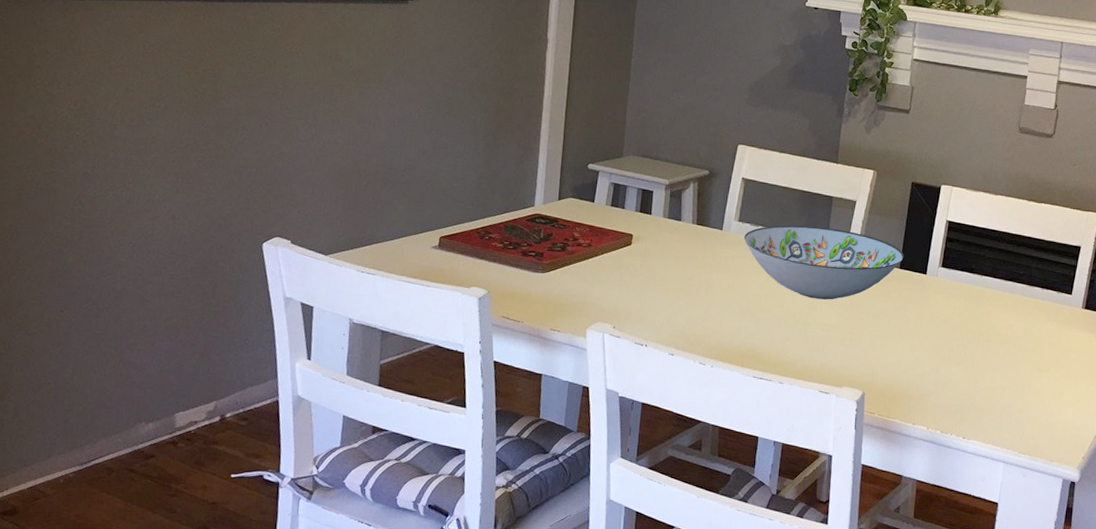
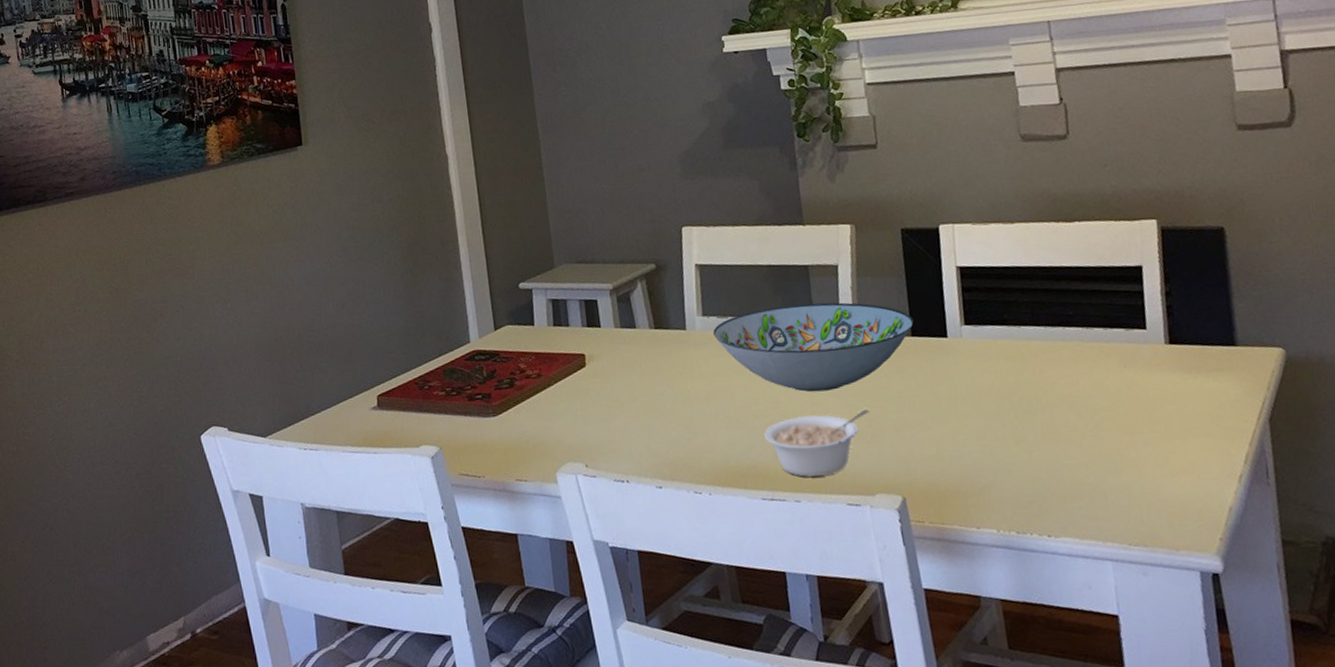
legume: none [766,316,853,366] -> present [764,409,870,477]

